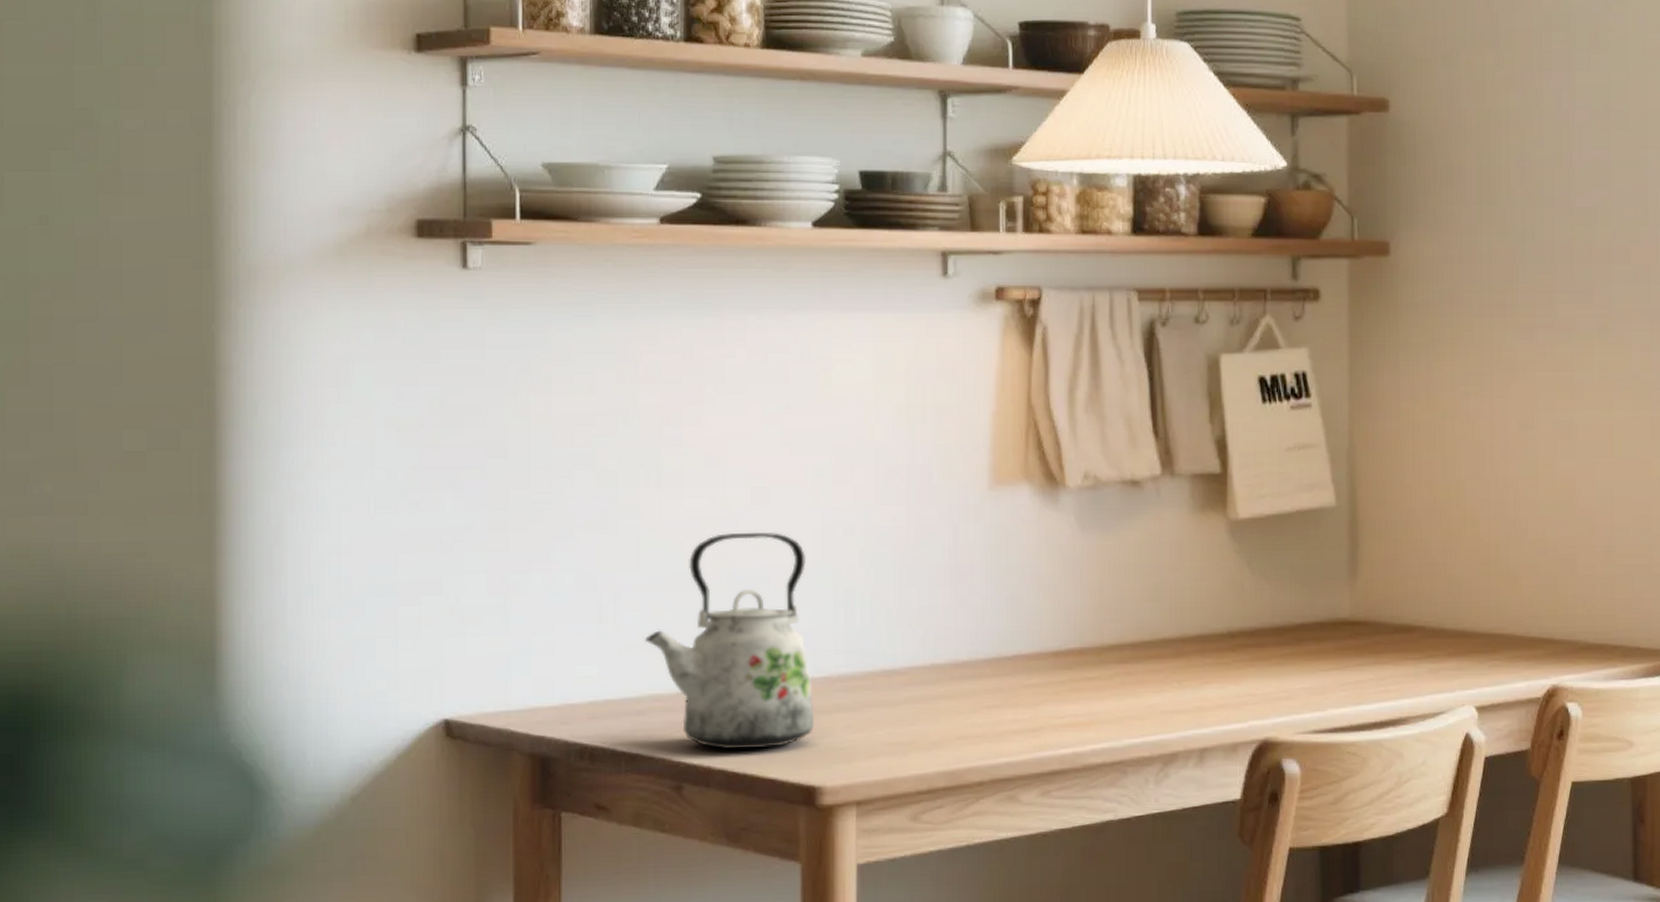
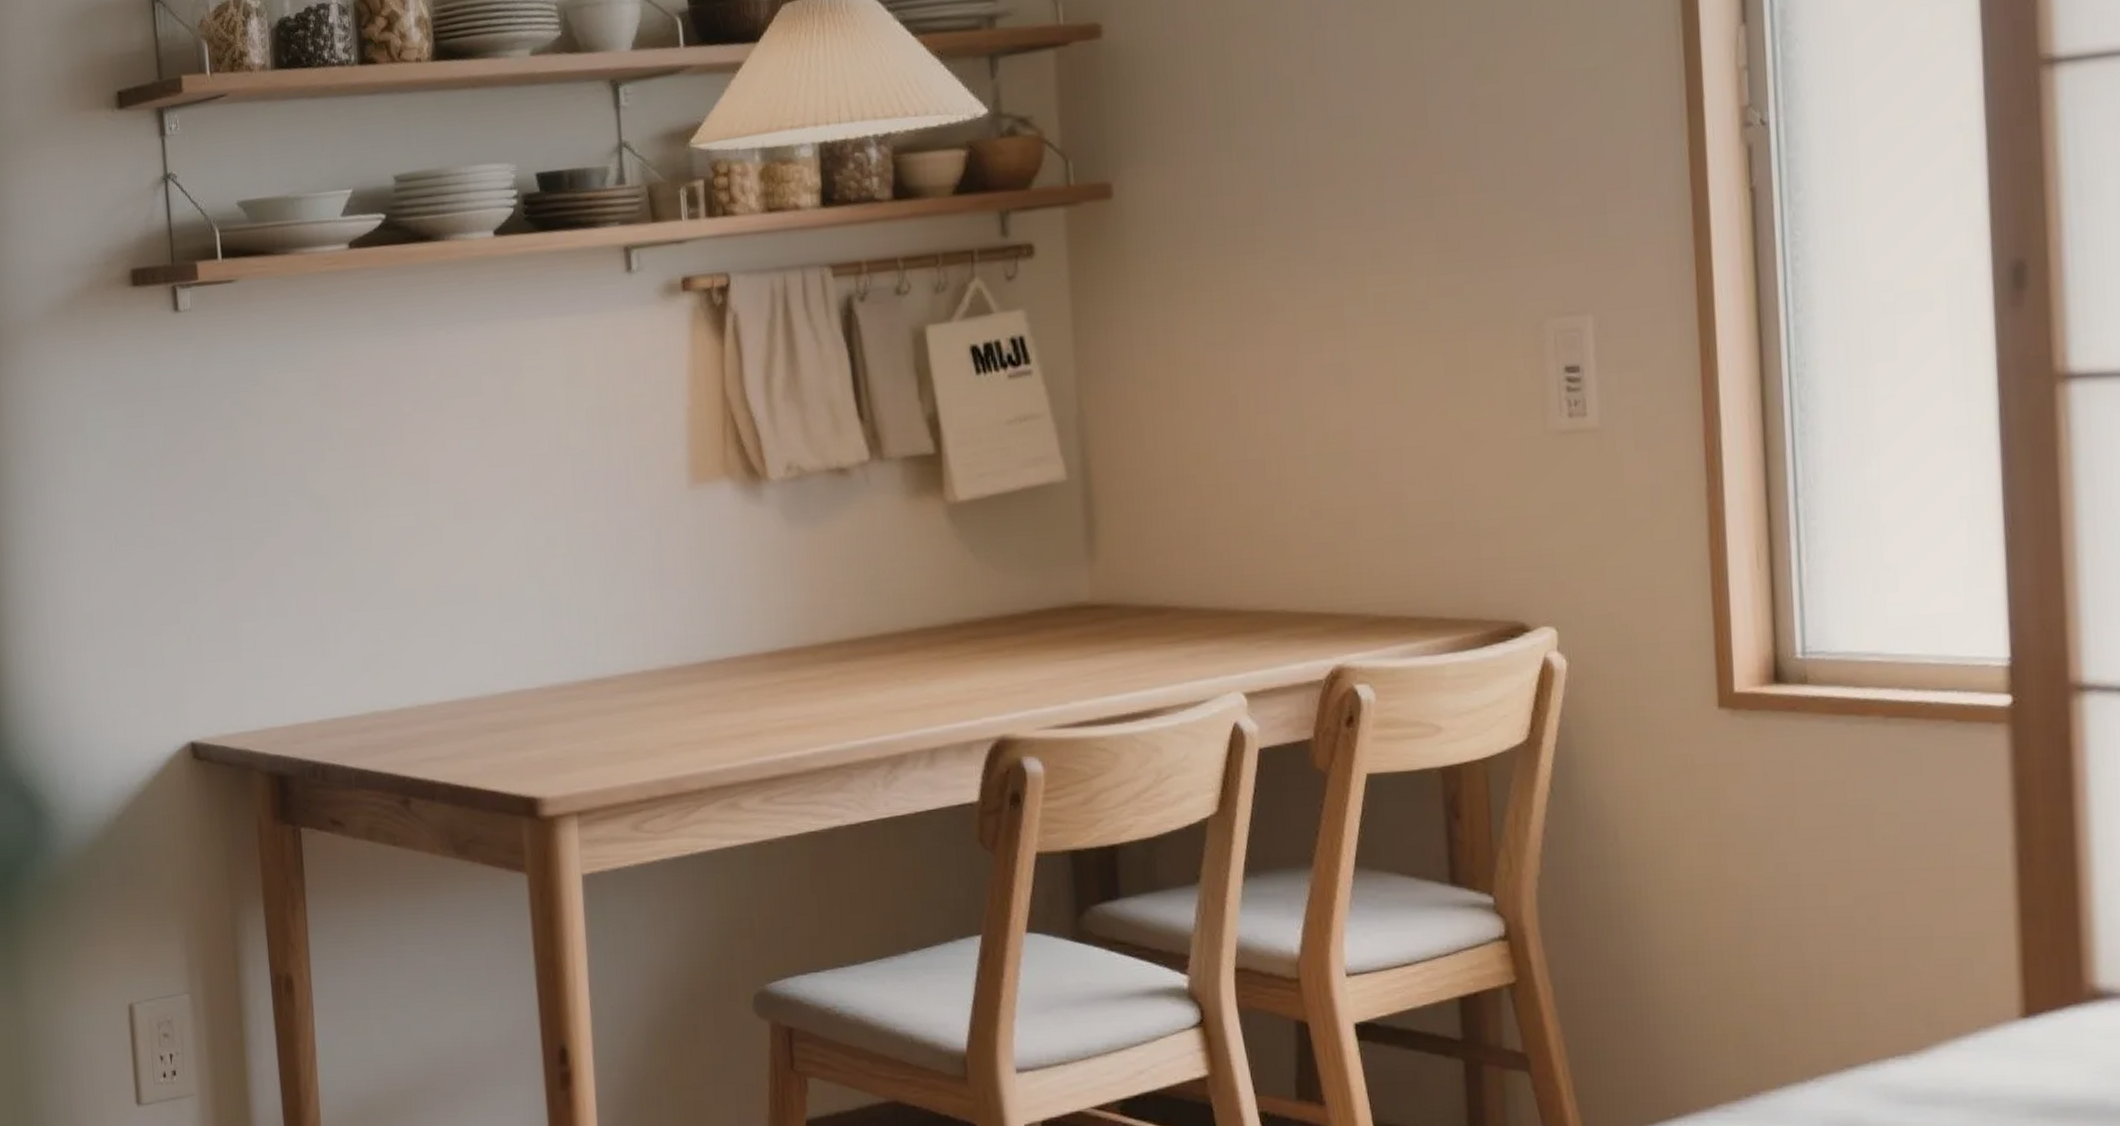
kettle: present [645,532,815,750] -> none [365,546,531,764]

